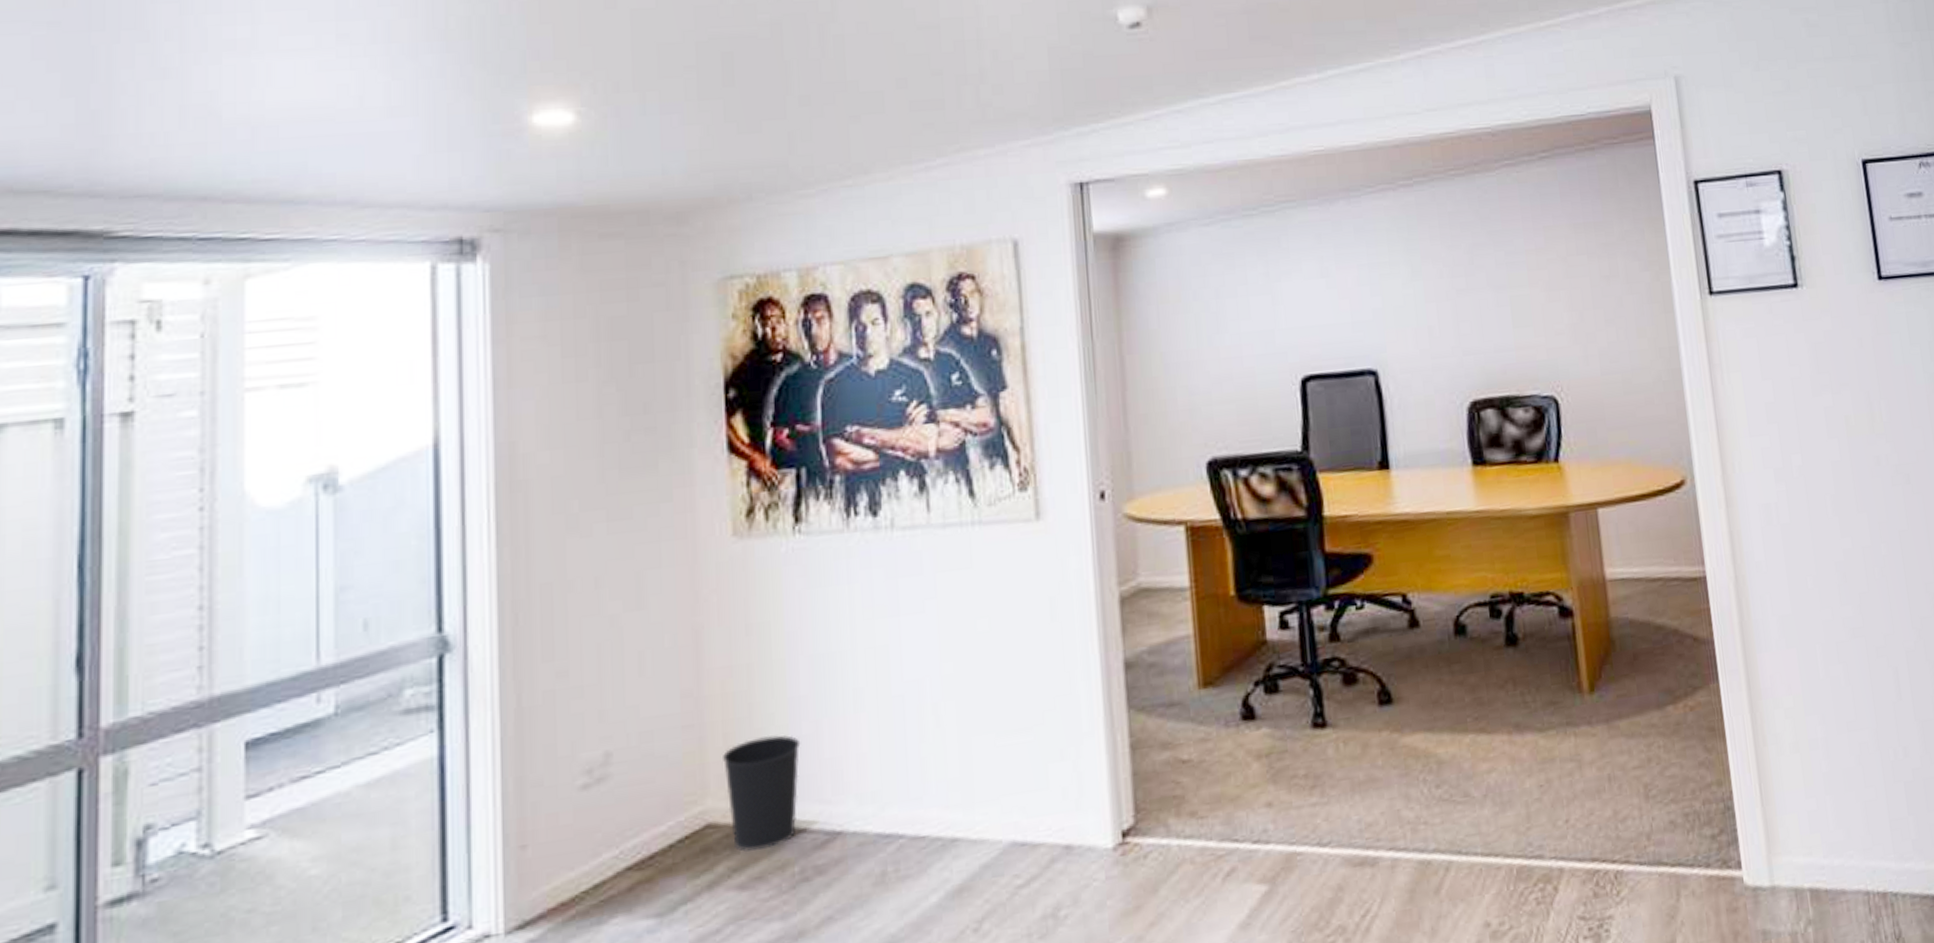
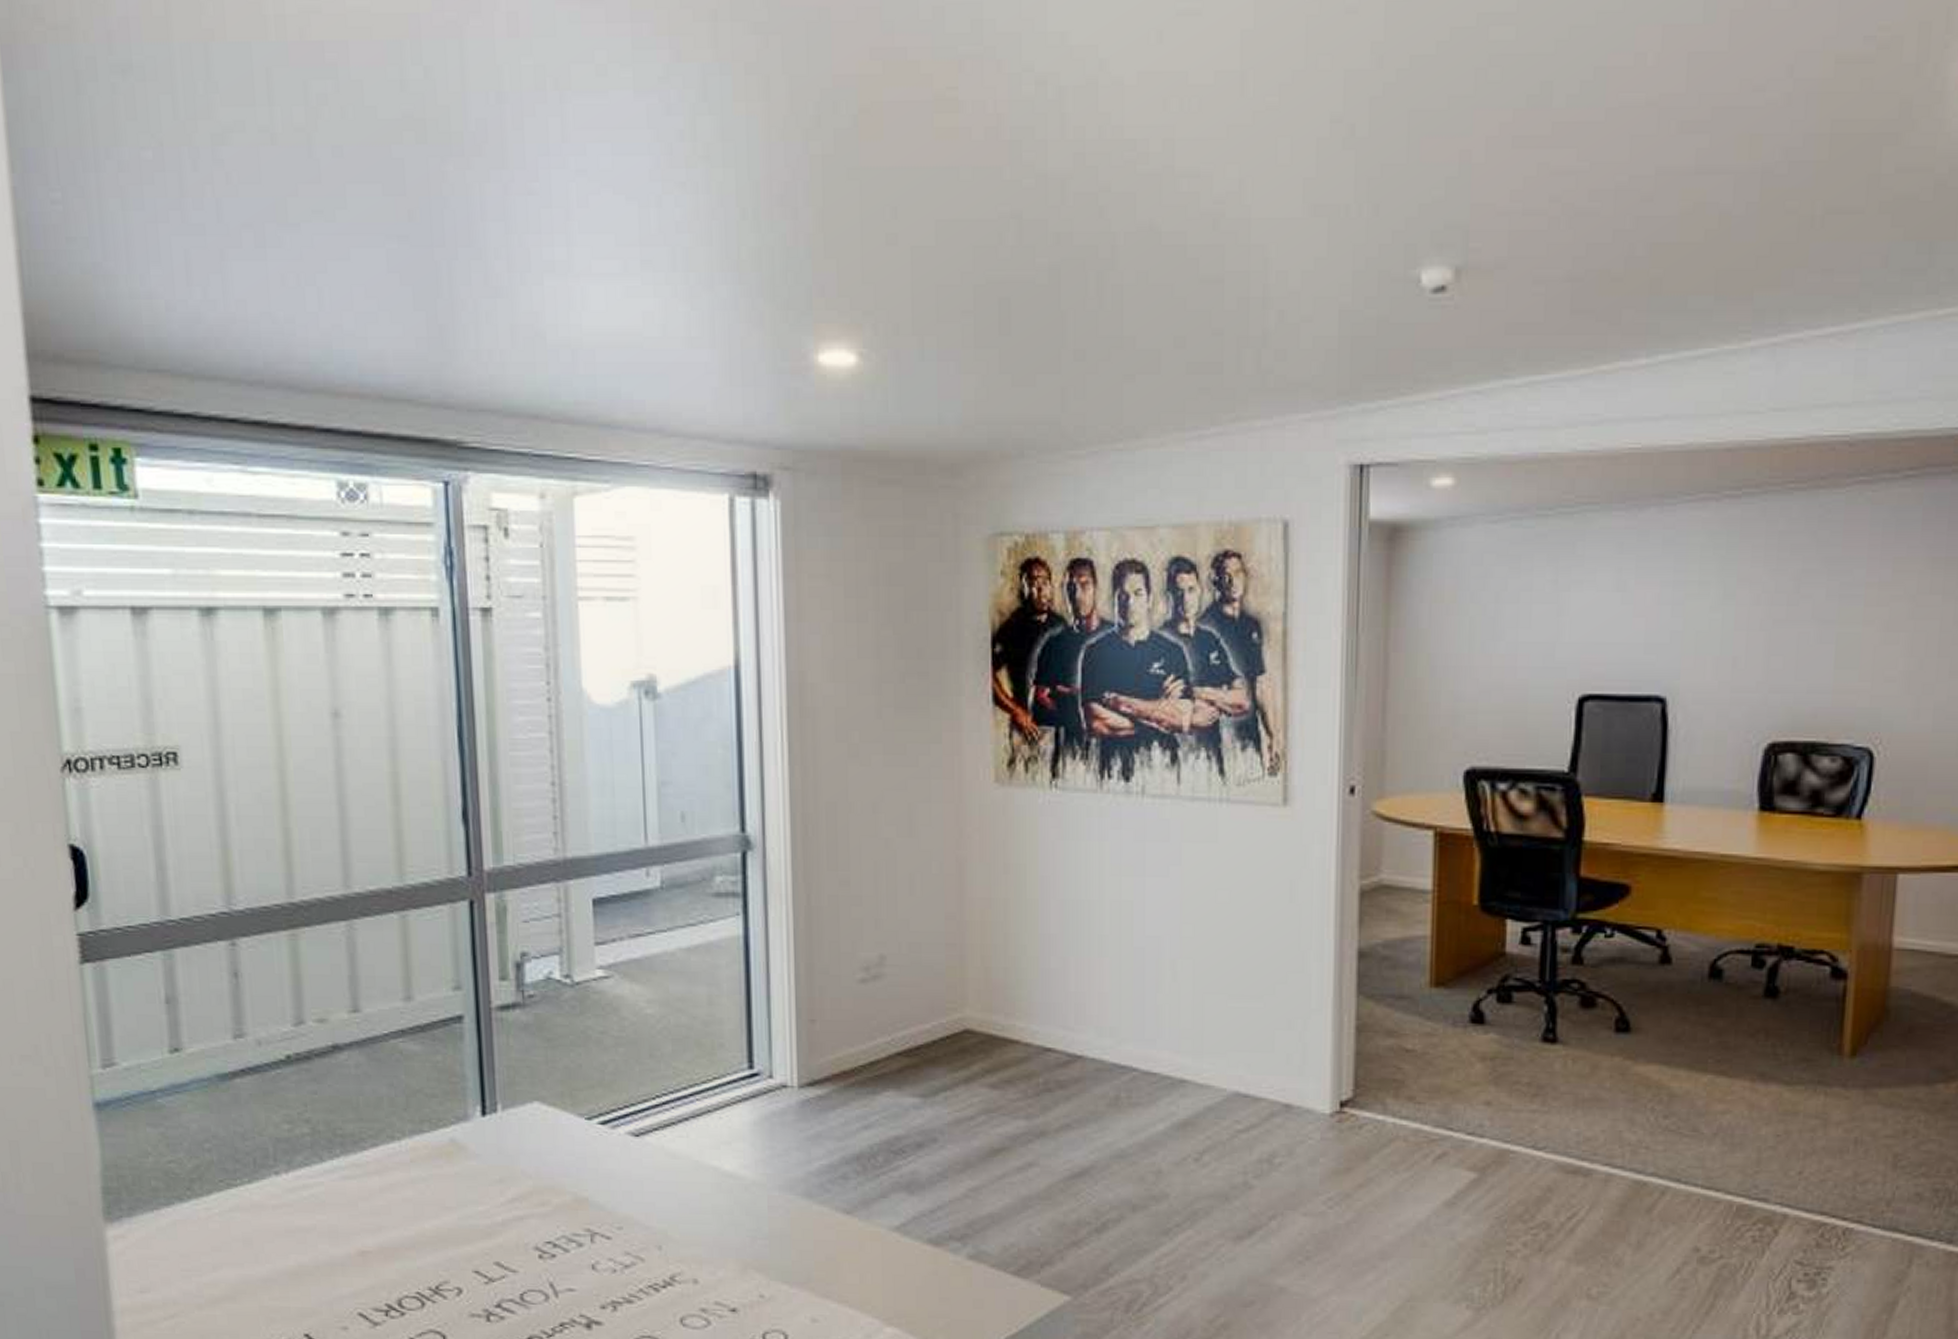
wastebasket: present [723,735,801,852] -> none [980,964,1049,1060]

